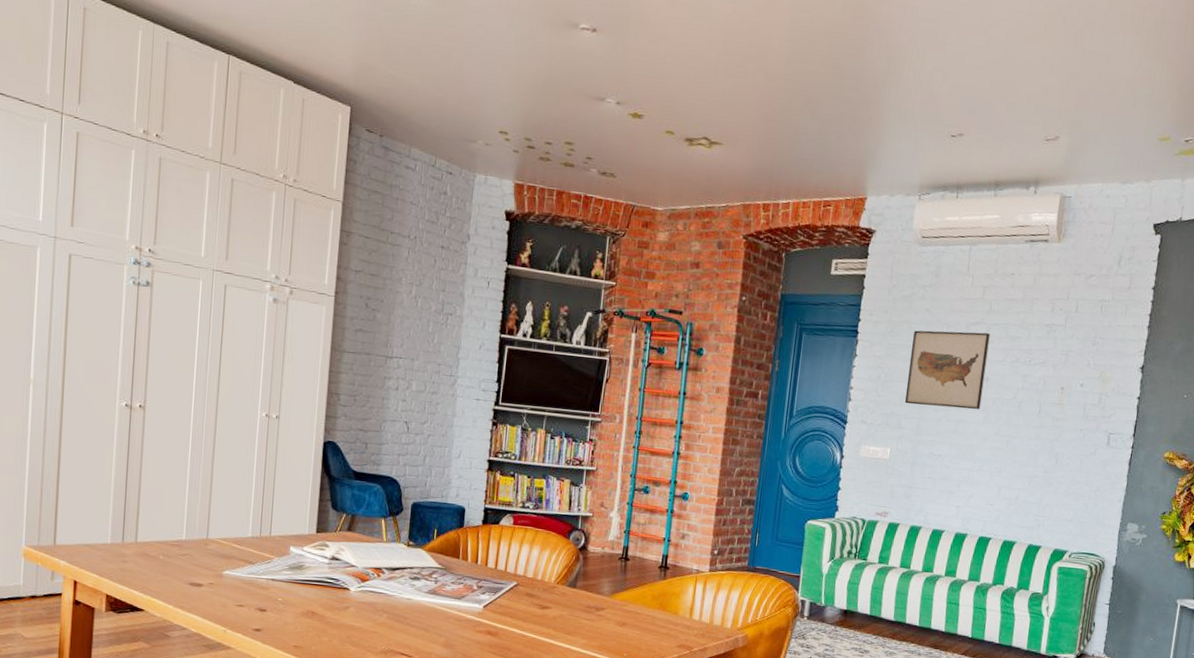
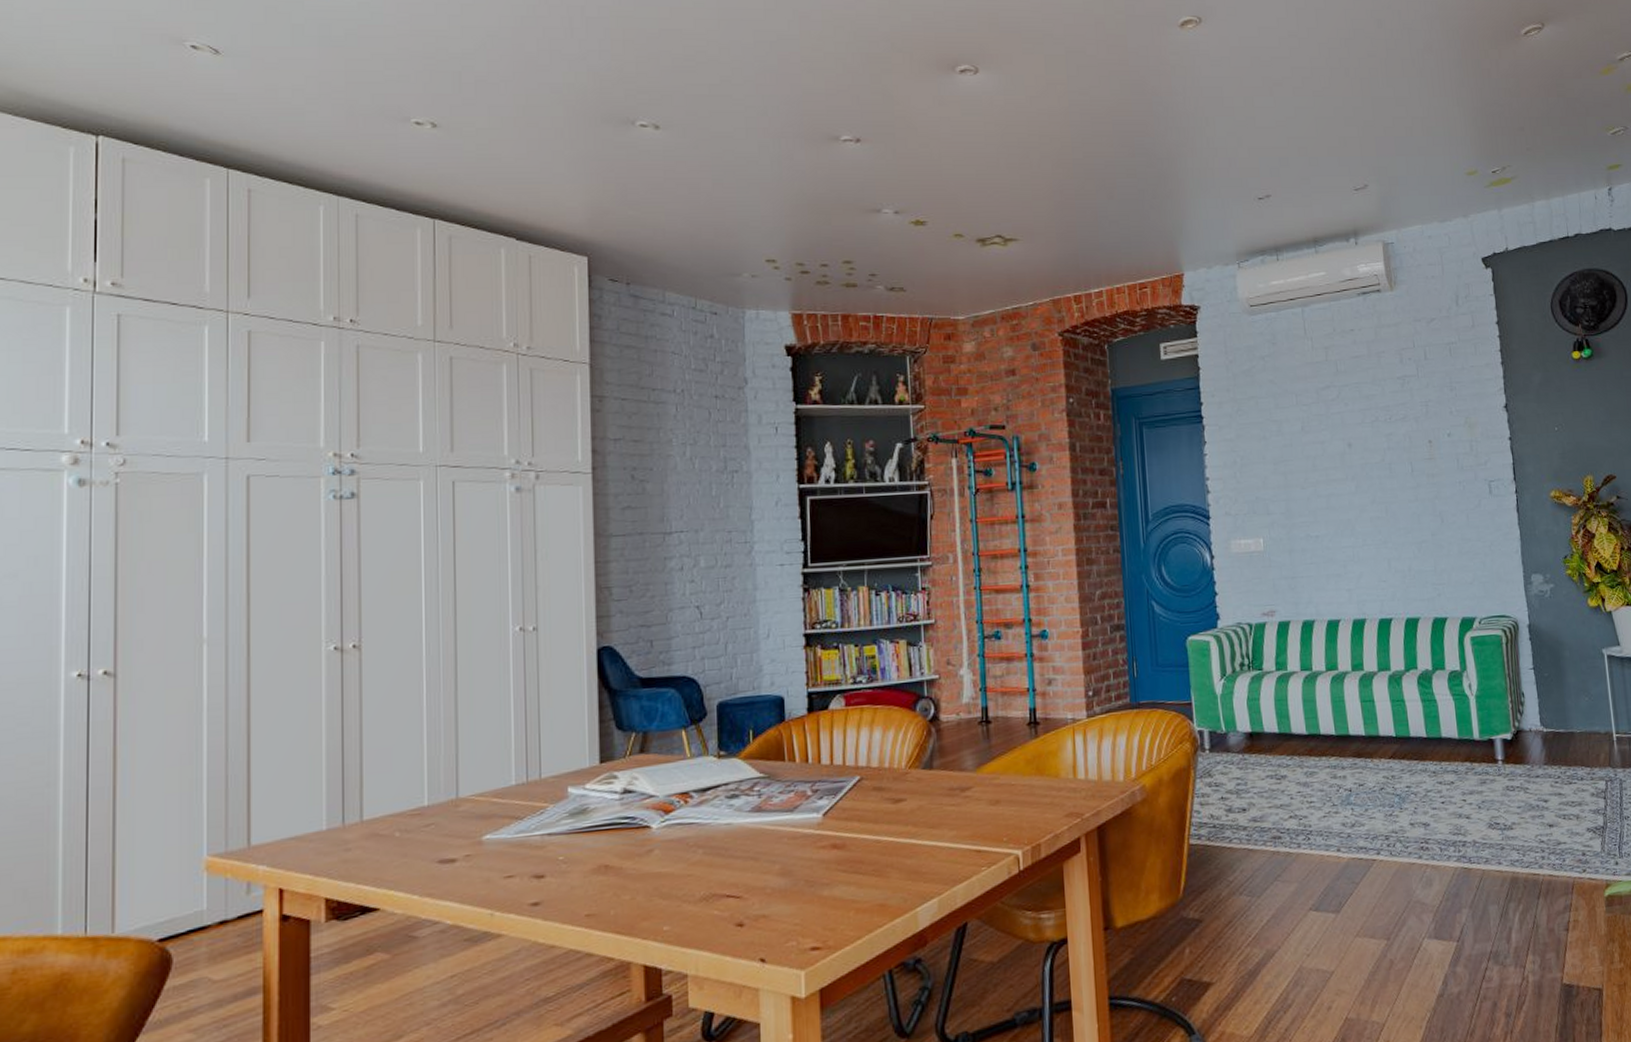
wall art: present [904,330,990,410] -> none [1262,396,1350,486]

